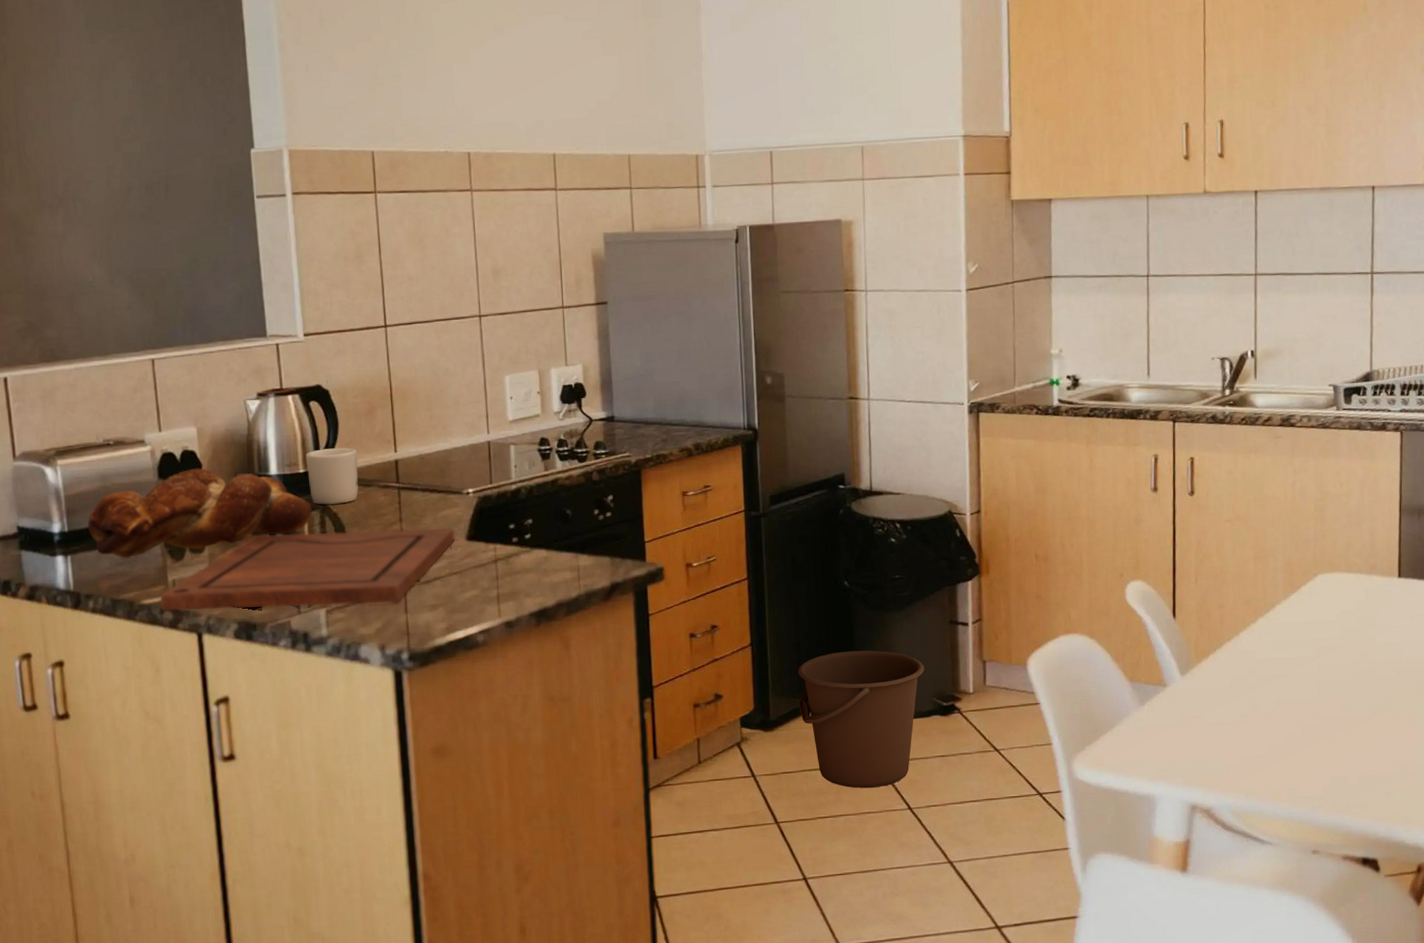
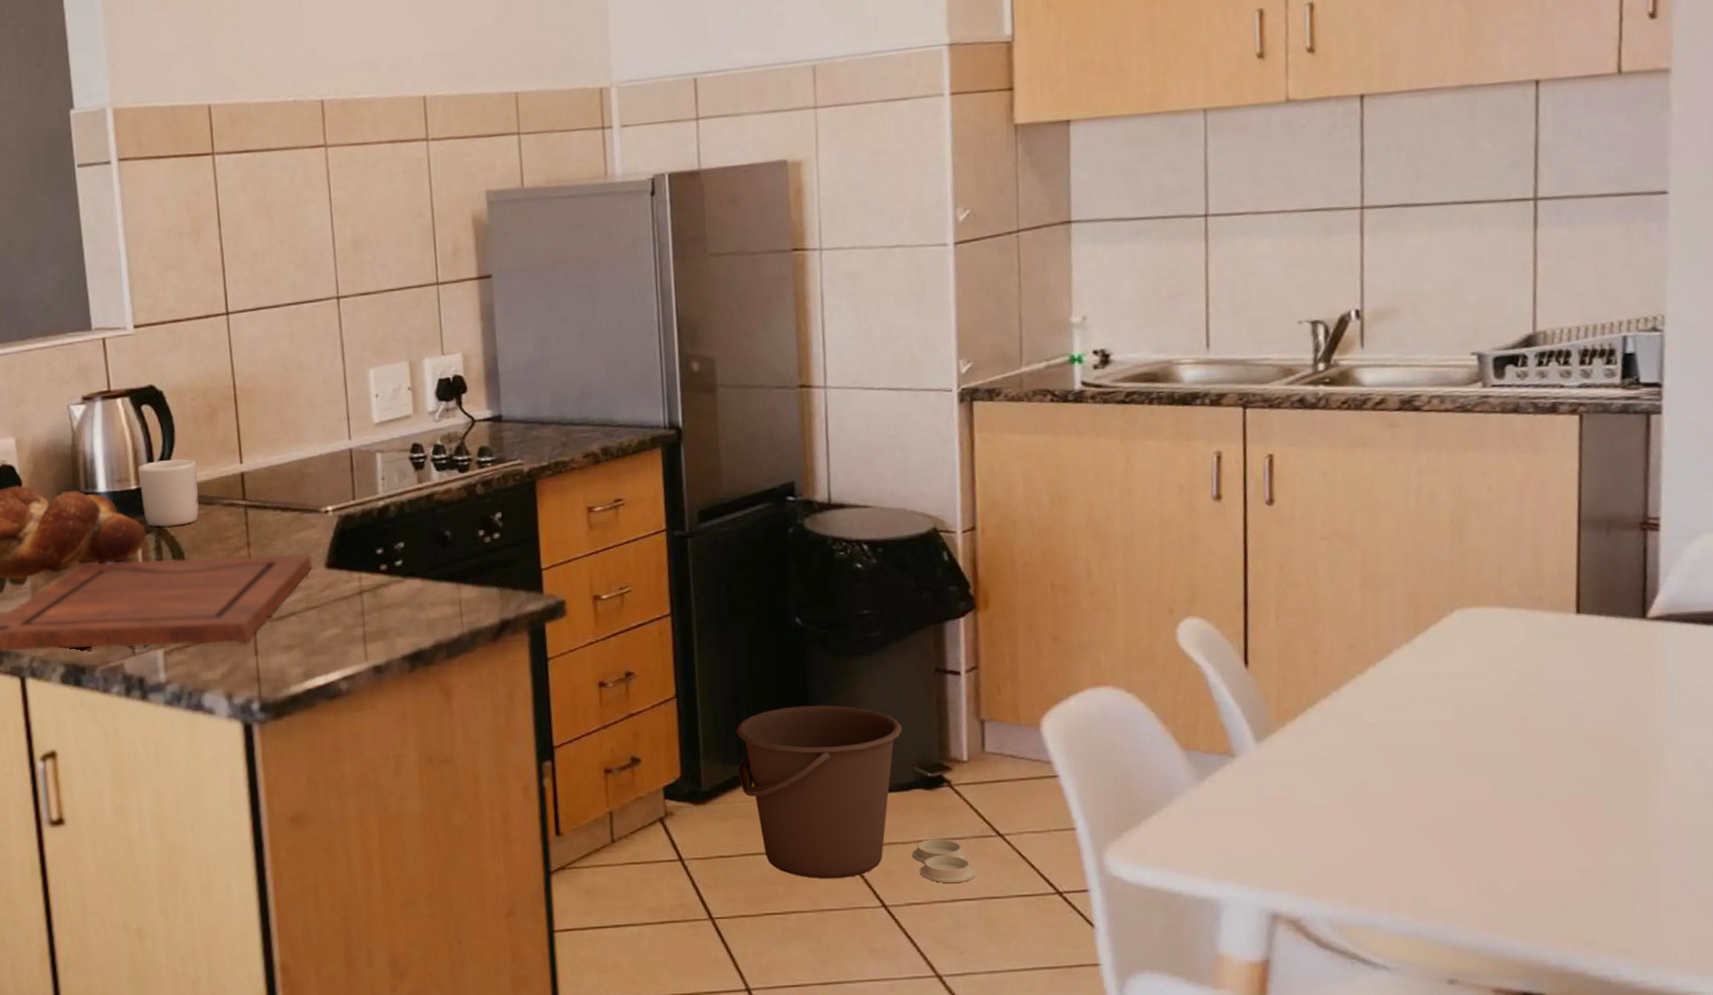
pet bowl: none [931,754,979,789] -> present [913,839,976,884]

